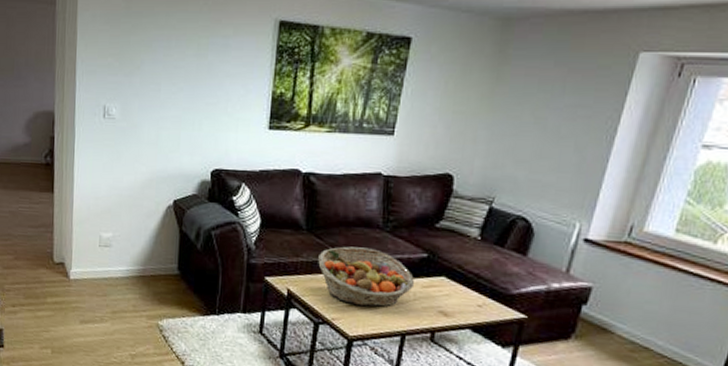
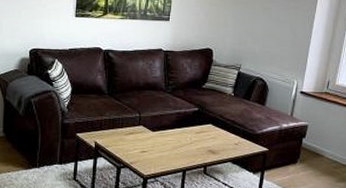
fruit basket: present [318,246,414,307] -> none [118,105,190,151]

